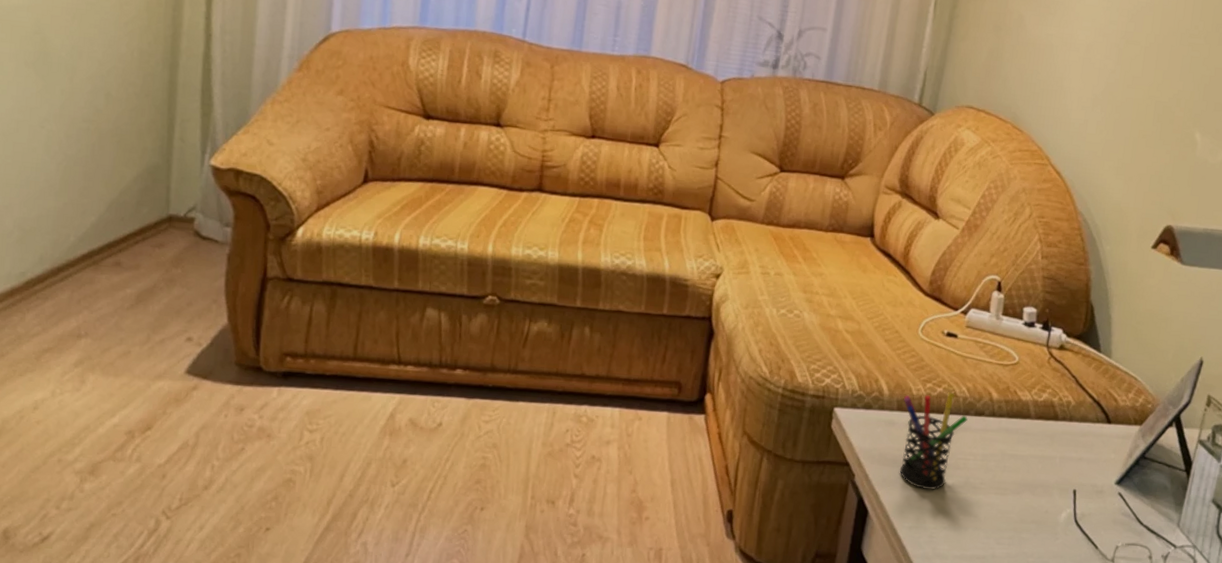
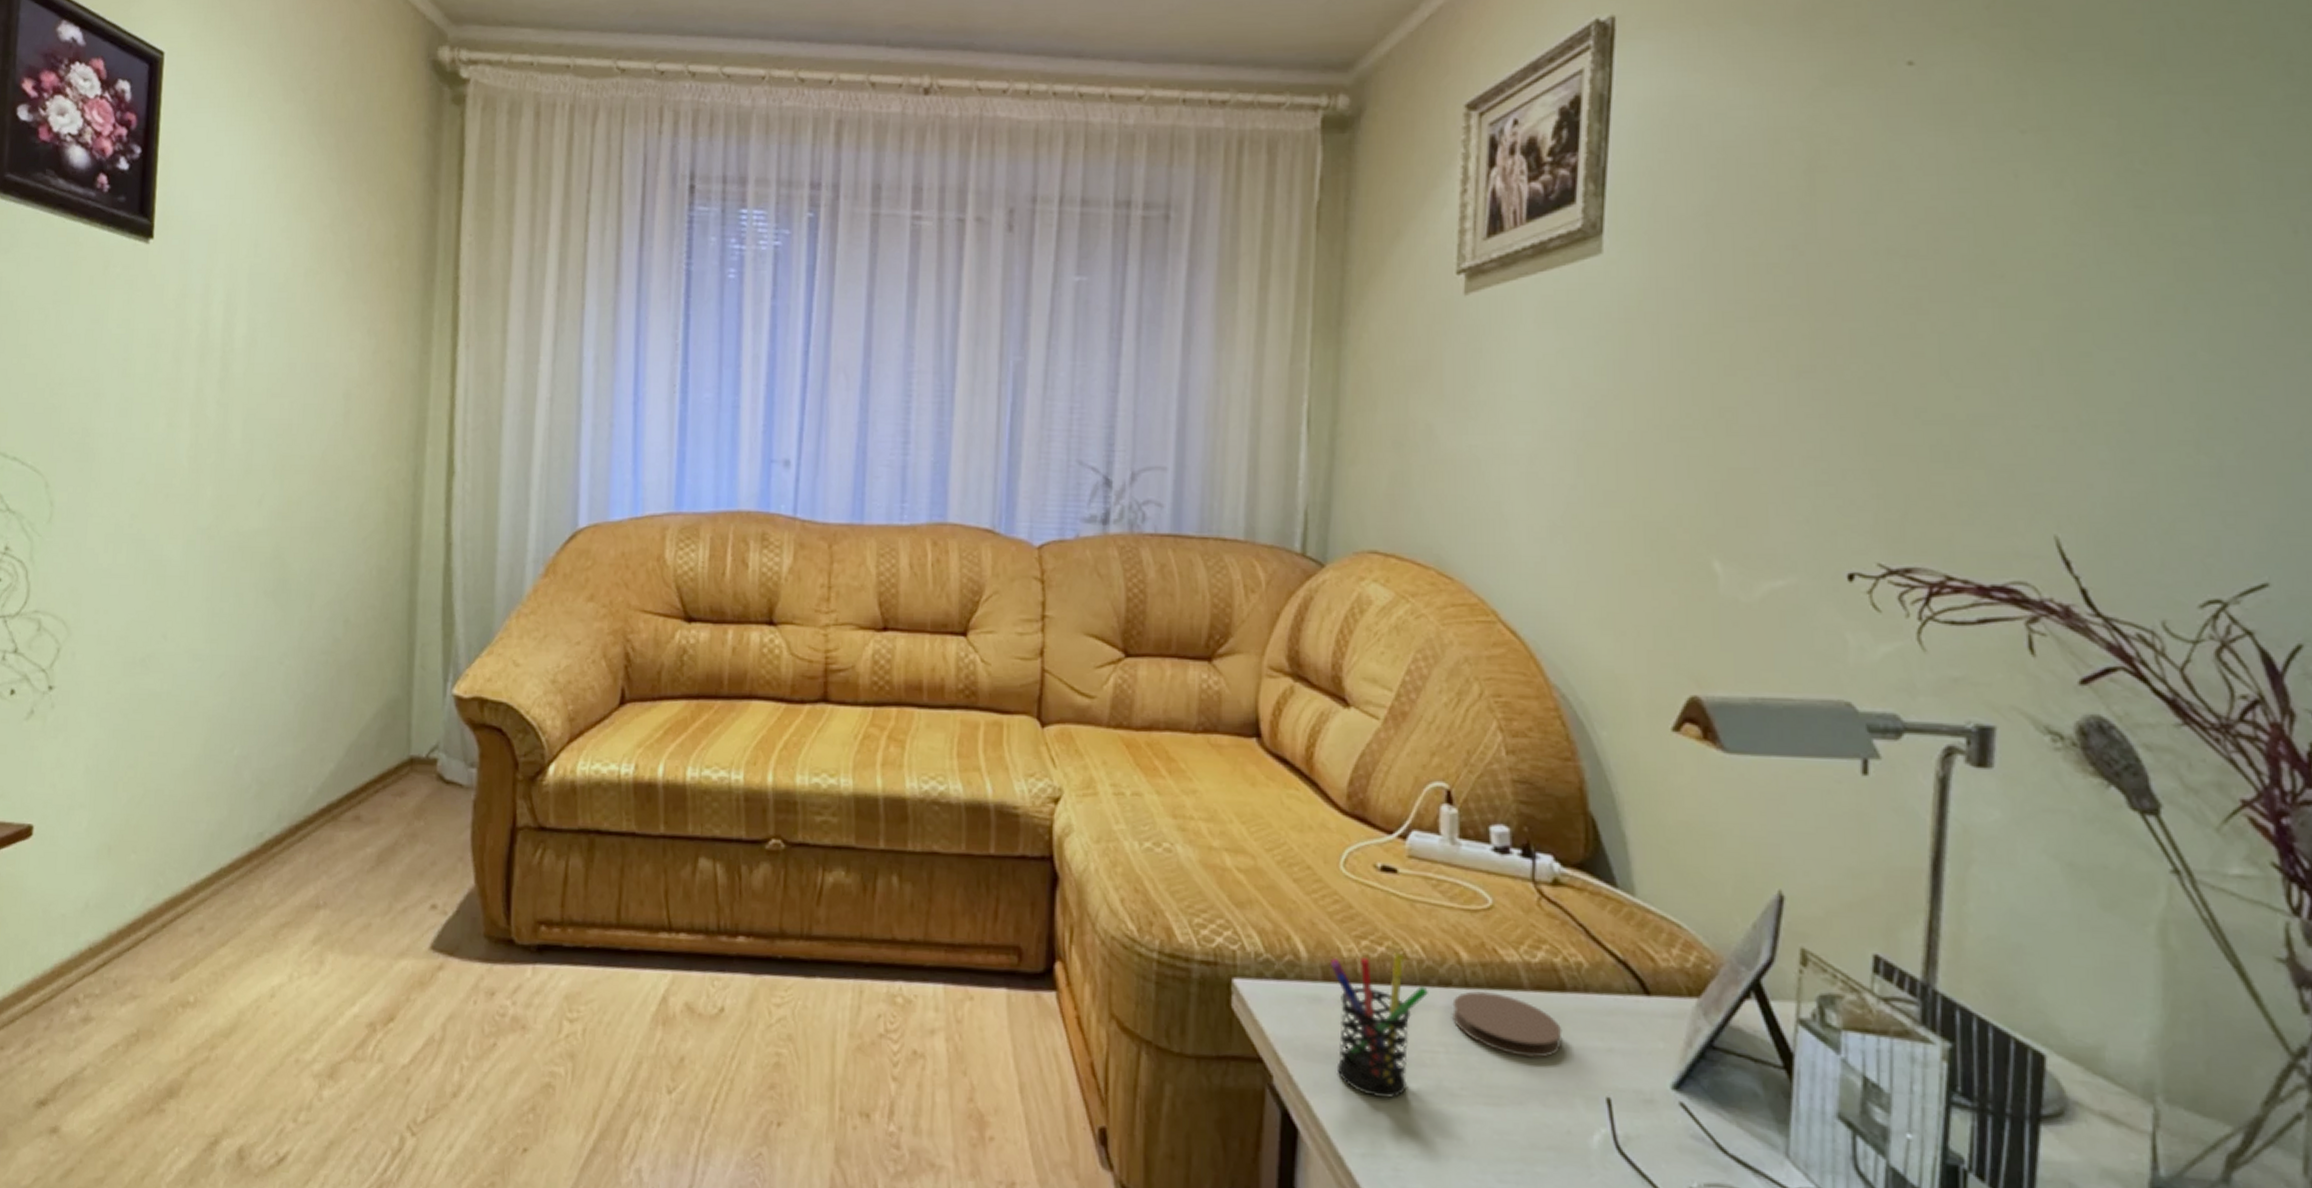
coaster: none [981,419,1052,464] -> present [1451,990,1562,1059]

